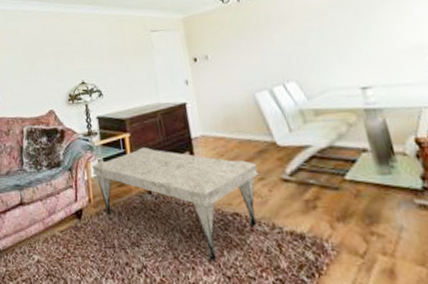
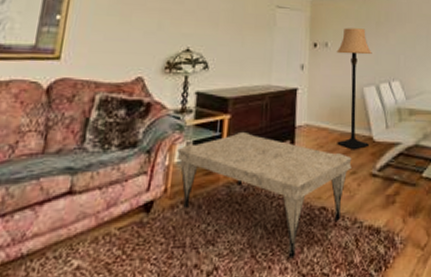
lamp: none [218,35,273,157] -> present [336,28,372,150]

